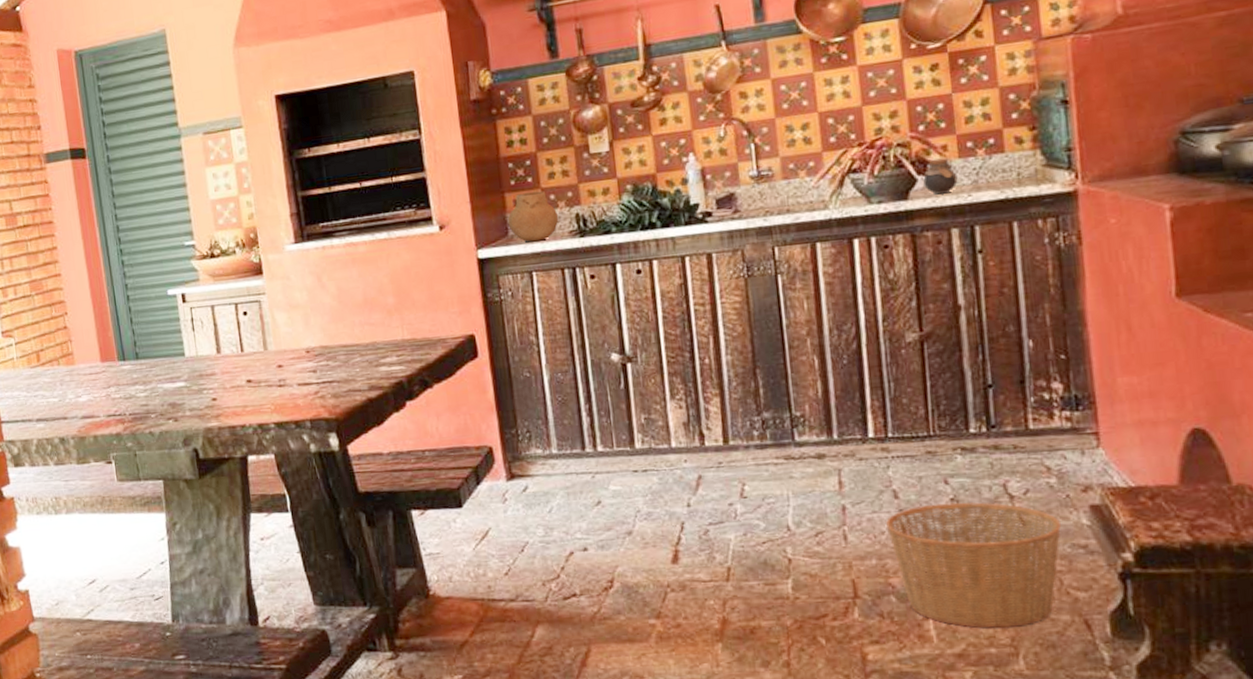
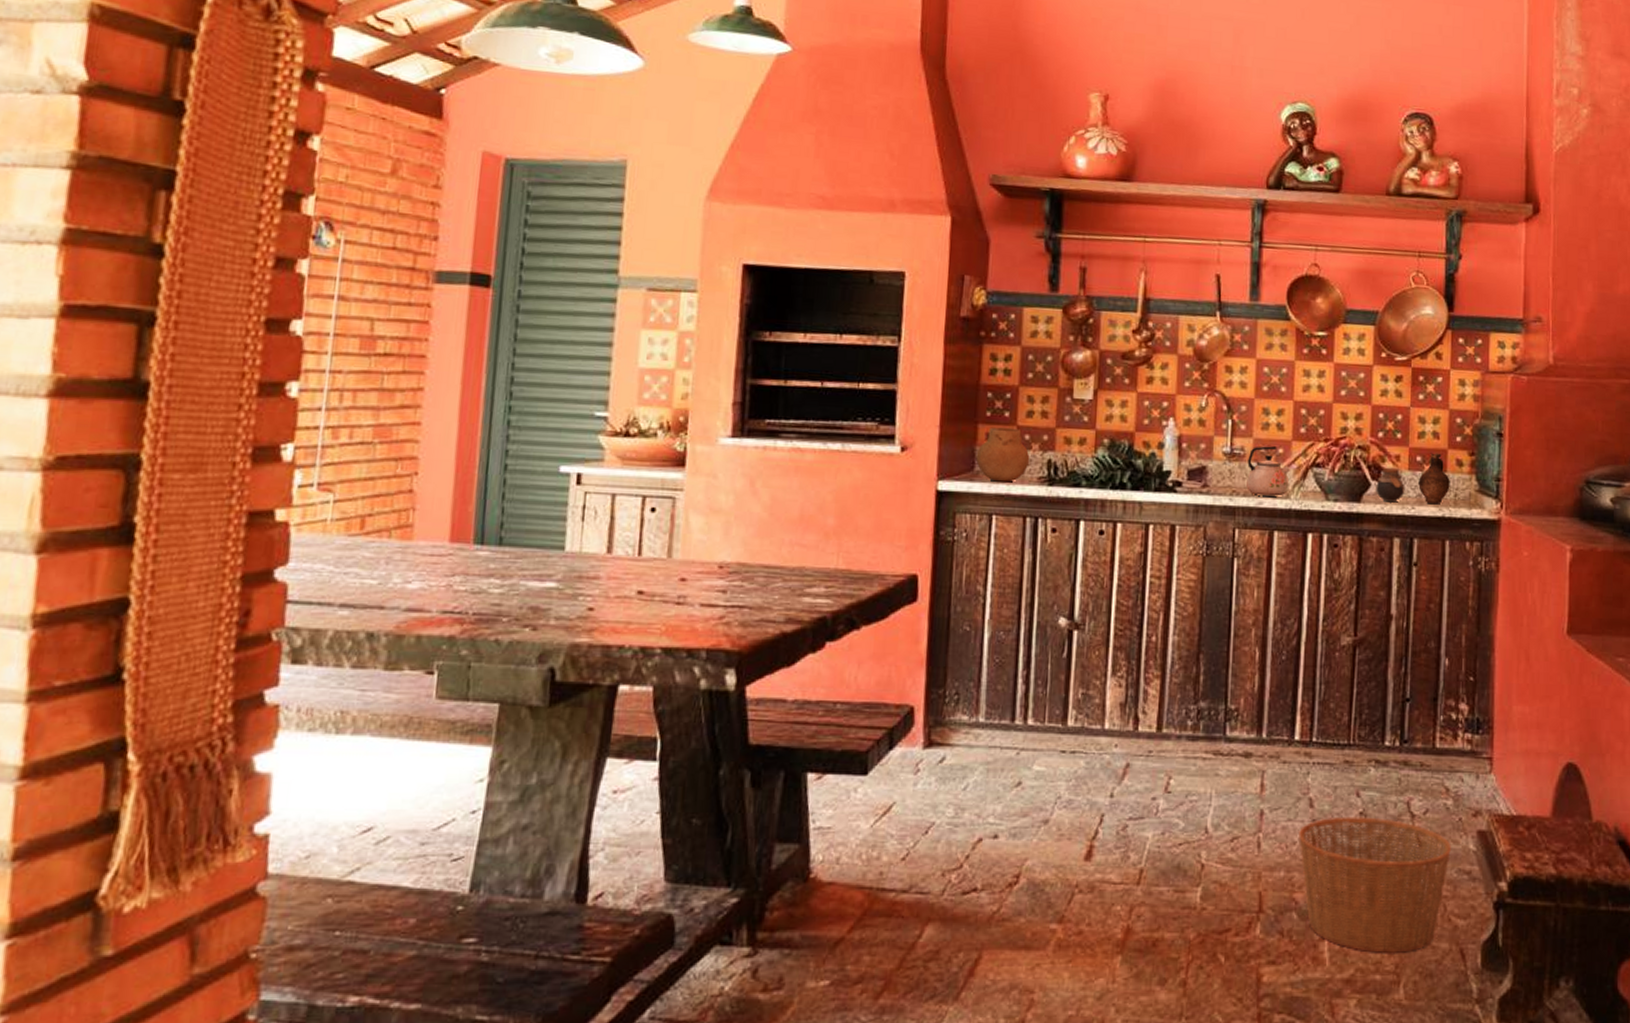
kettle: none [777,161,826,212] -> present [1246,446,1290,497]
ceramic jug: none [972,134,1011,189] -> present [1418,453,1450,505]

